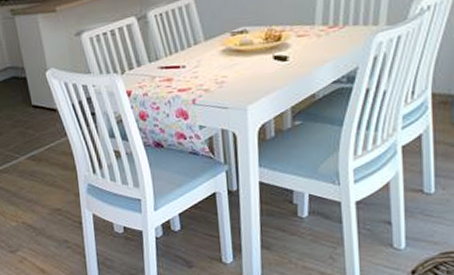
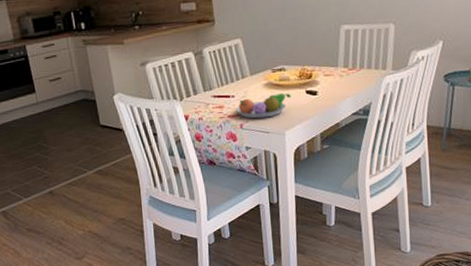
fruit bowl: none [187,59,255,92] -> present [236,92,291,119]

